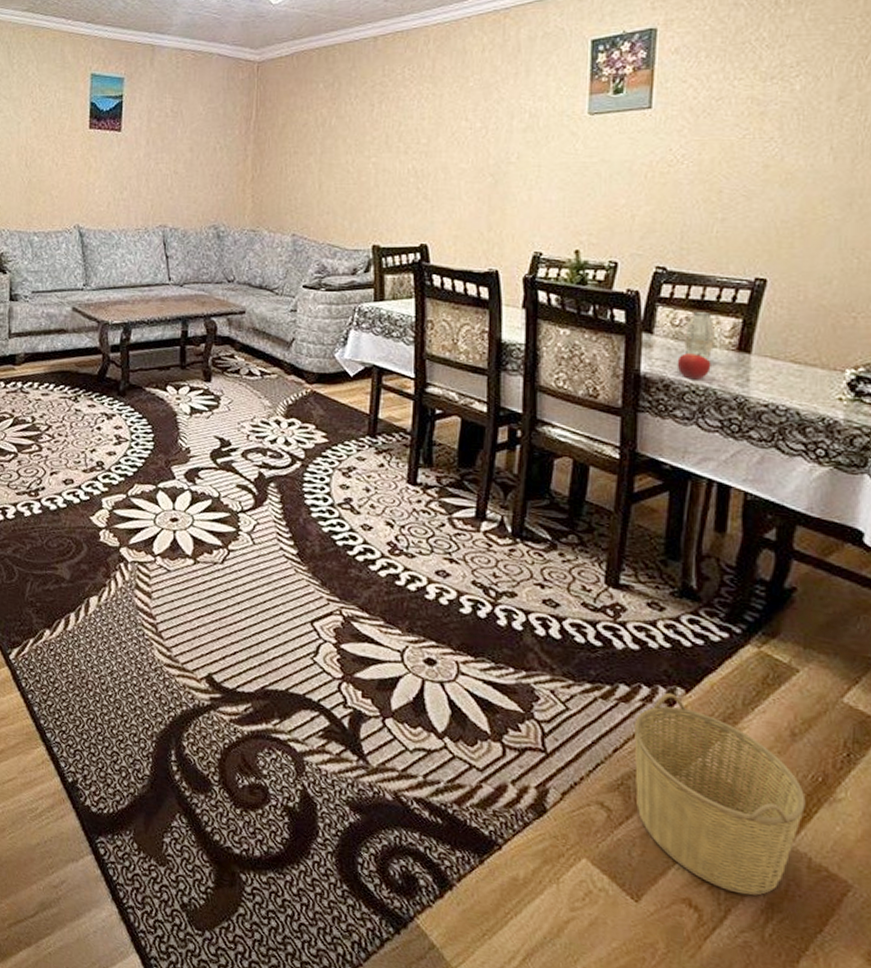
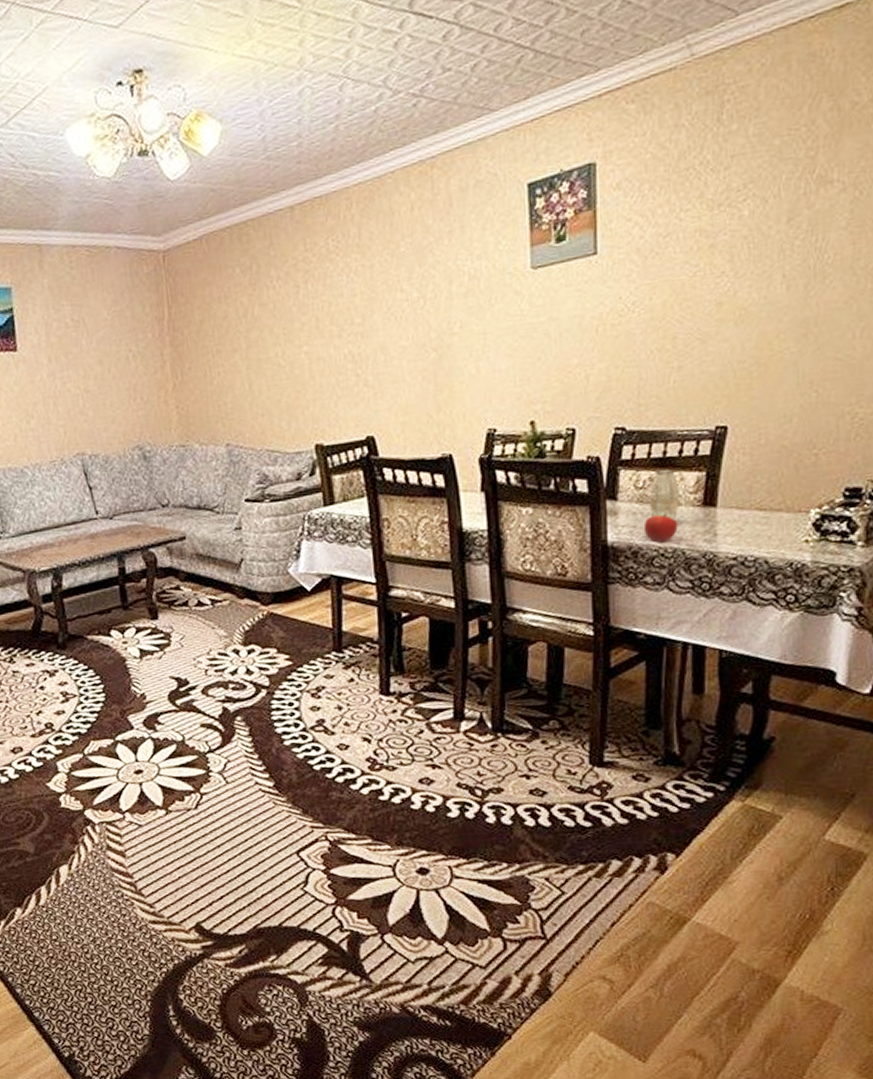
basket: present [633,692,806,896] -> none [628,859,795,1036]

